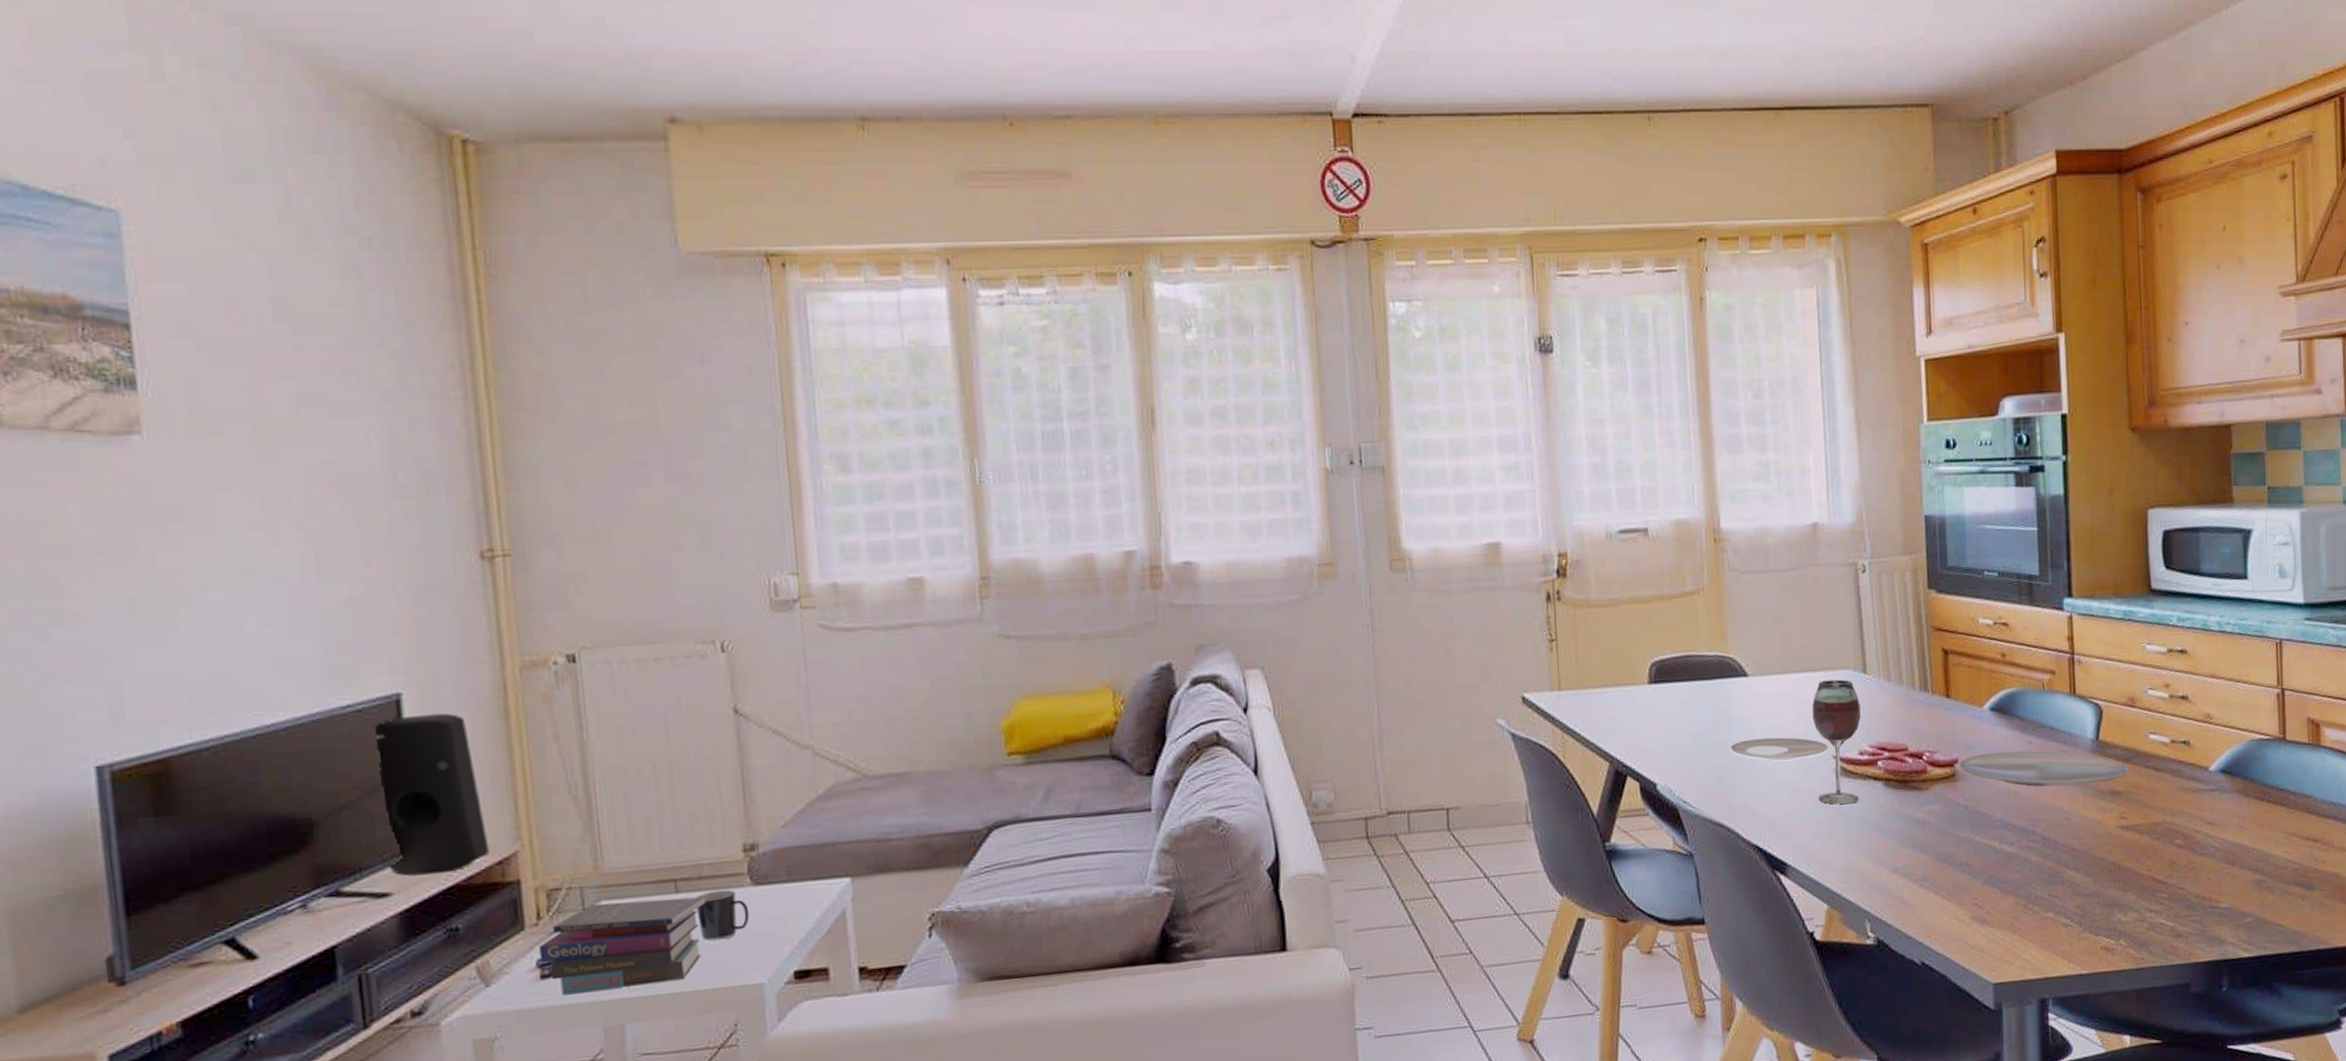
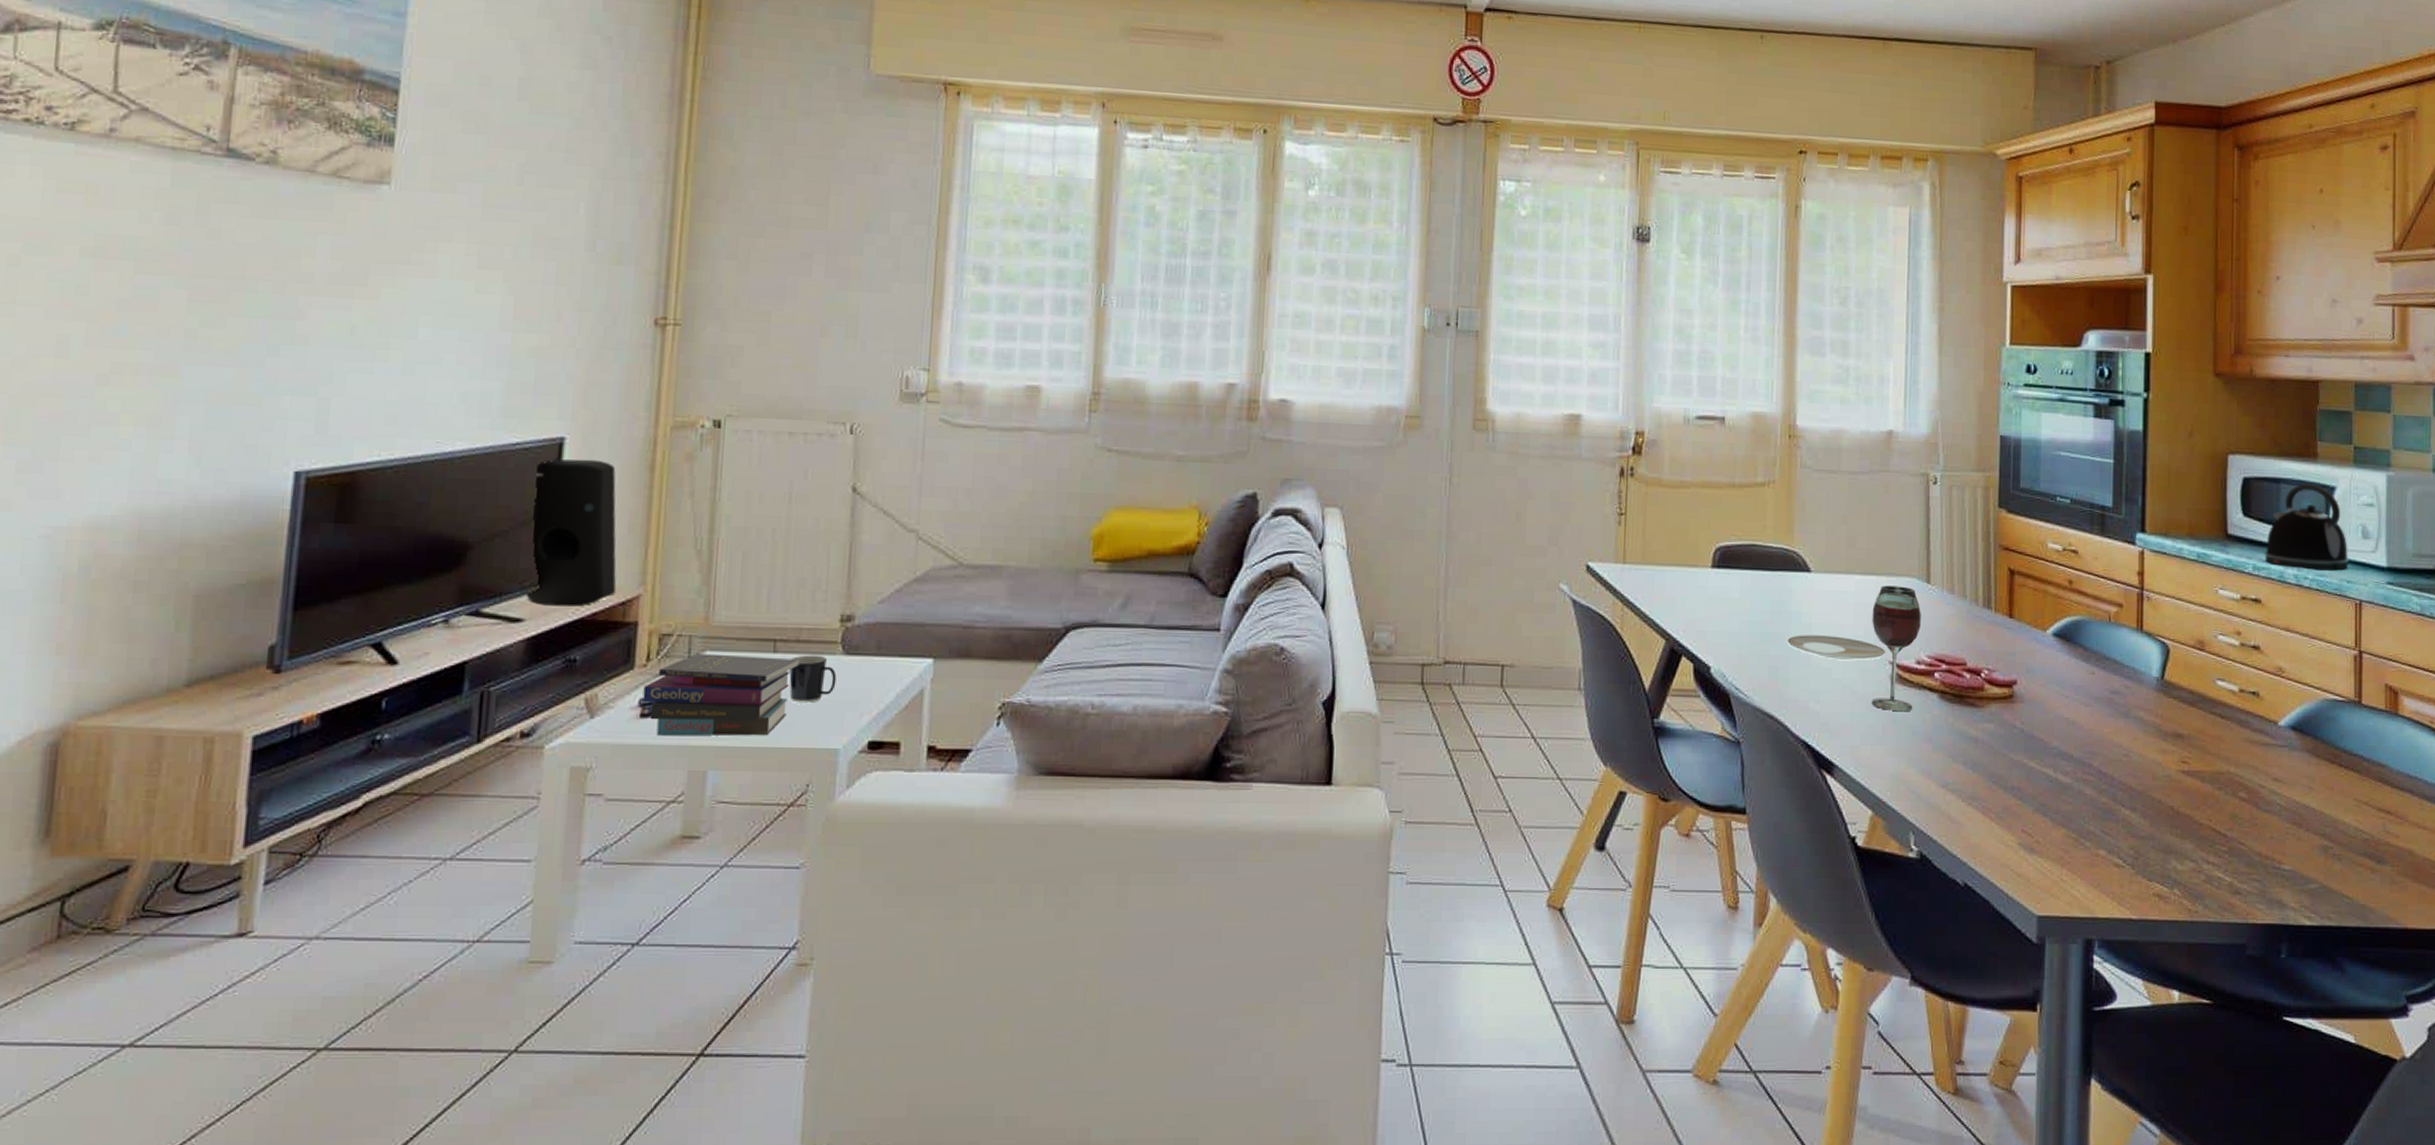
plate: present [1959,750,2129,787] -> none [2018,679,2193,724]
kettle: none [2187,528,2268,616] -> present [2264,482,2349,571]

